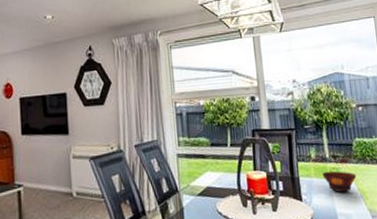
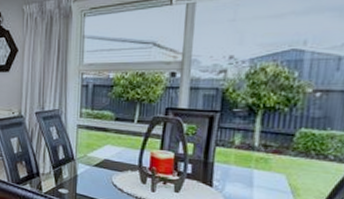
bowl: present [322,171,357,193] -> none [244,160,291,186]

